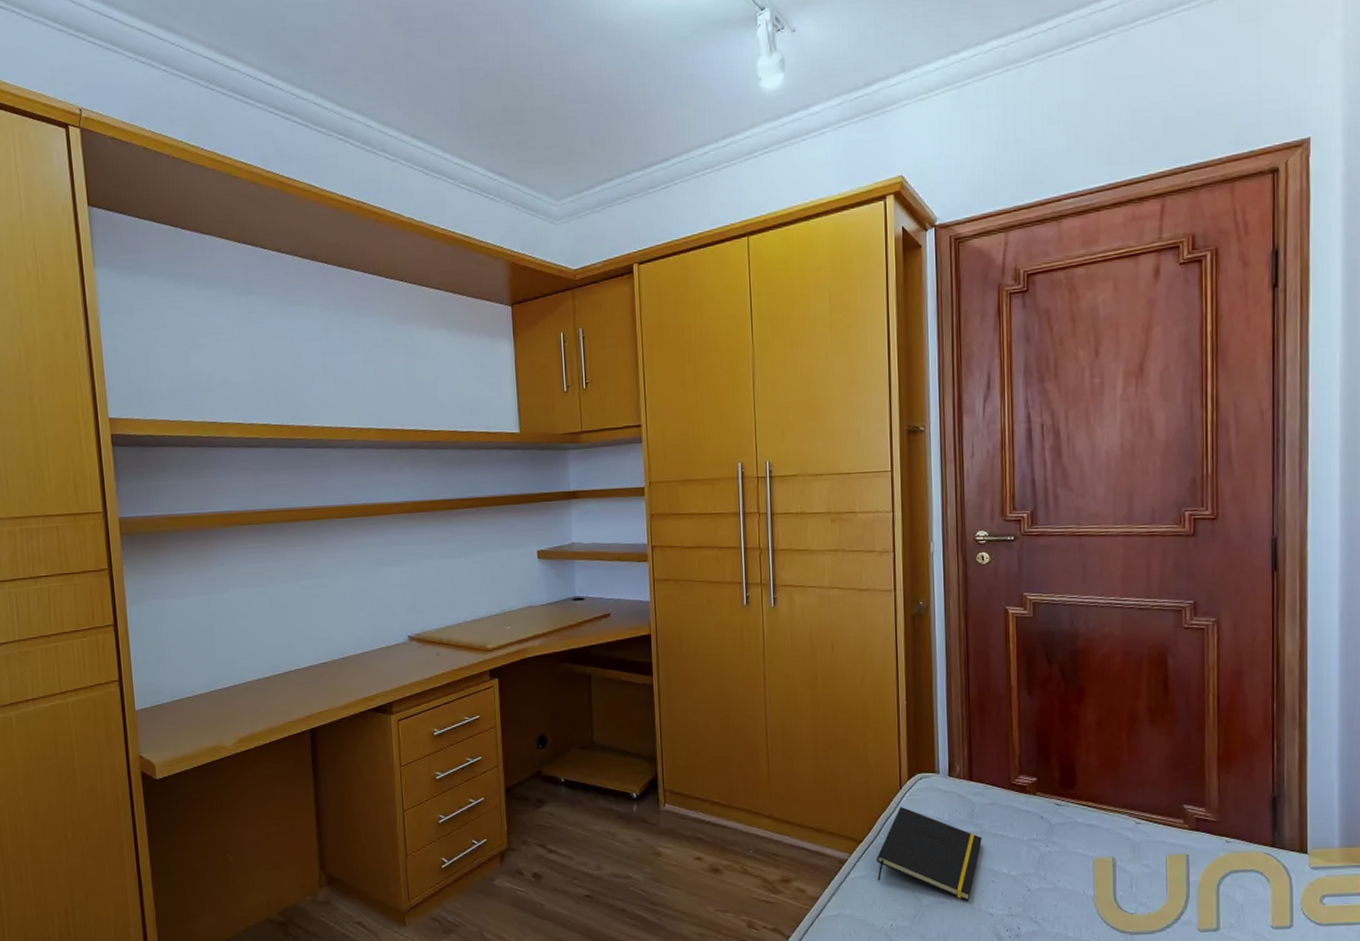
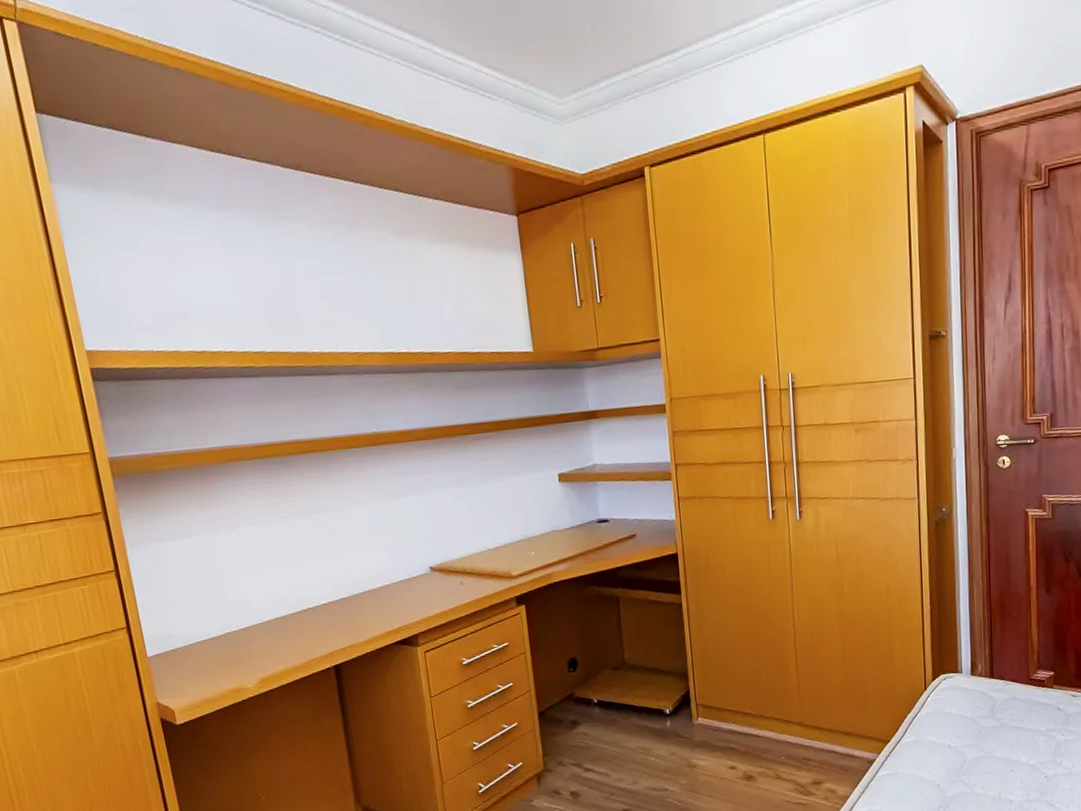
notepad: present [877,806,982,901] -> none [903,706,1002,790]

